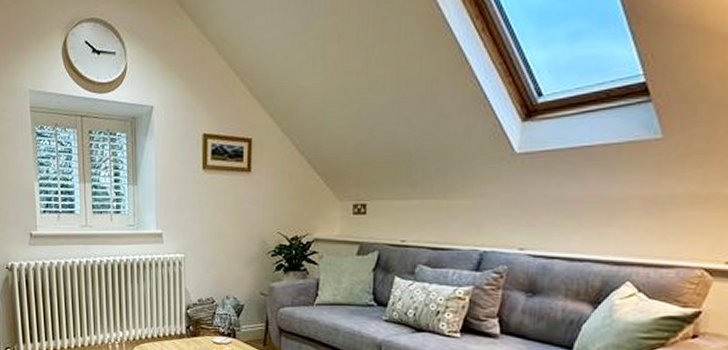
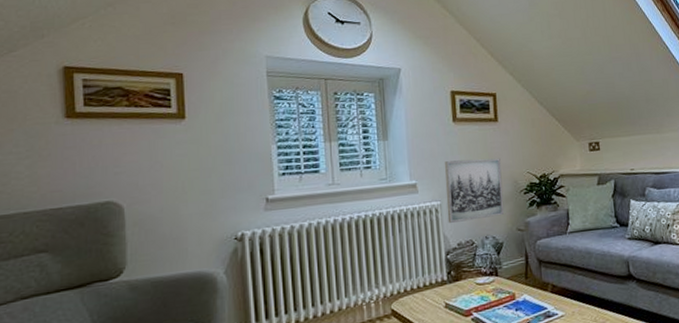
wall art: none [190,212,250,278] -> present [444,158,504,223]

